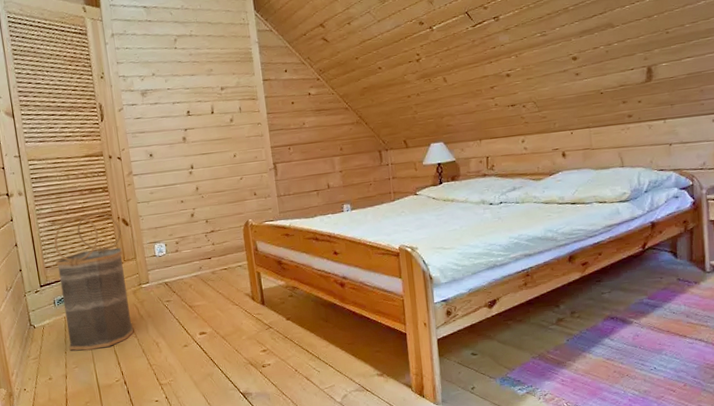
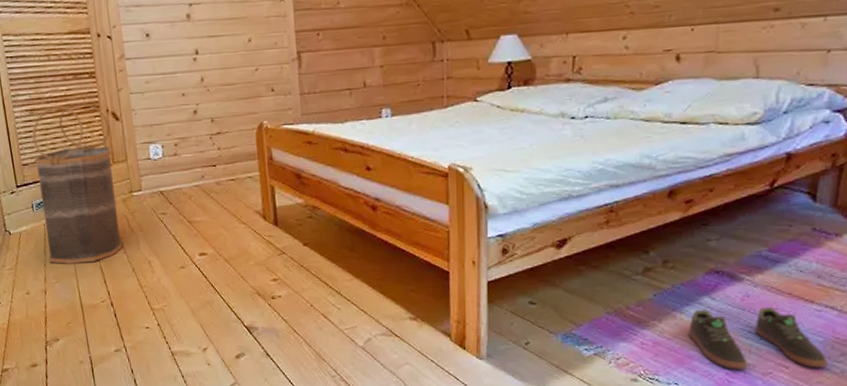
shoe: none [596,343,704,396] -> present [688,307,829,369]

